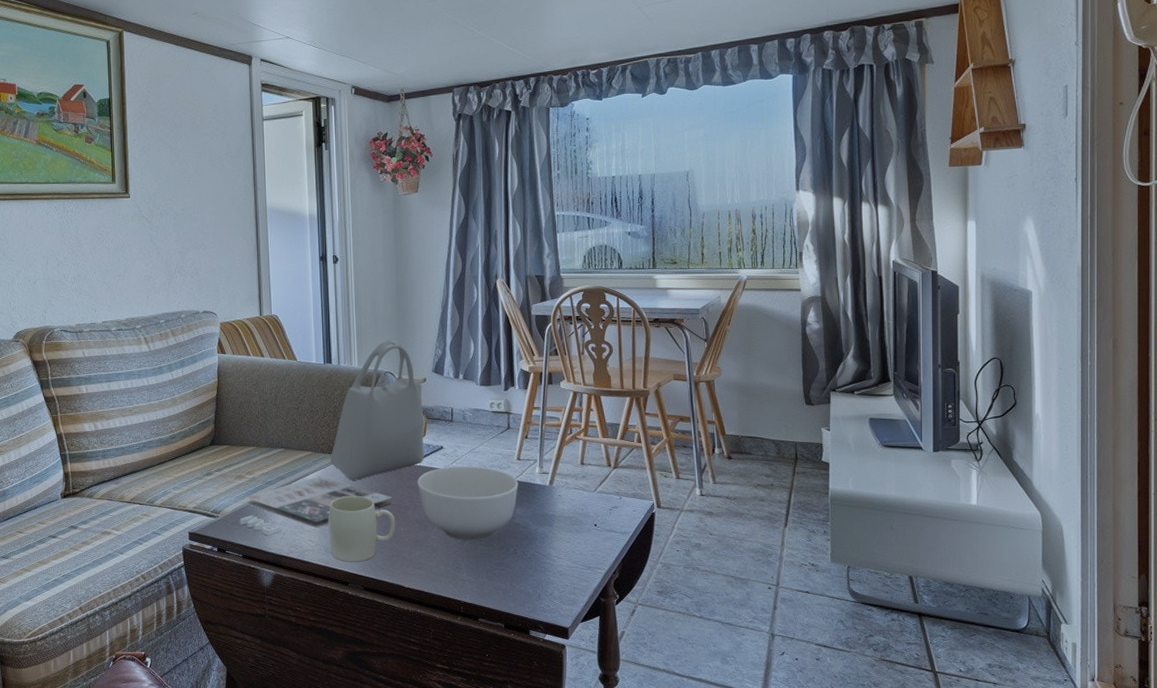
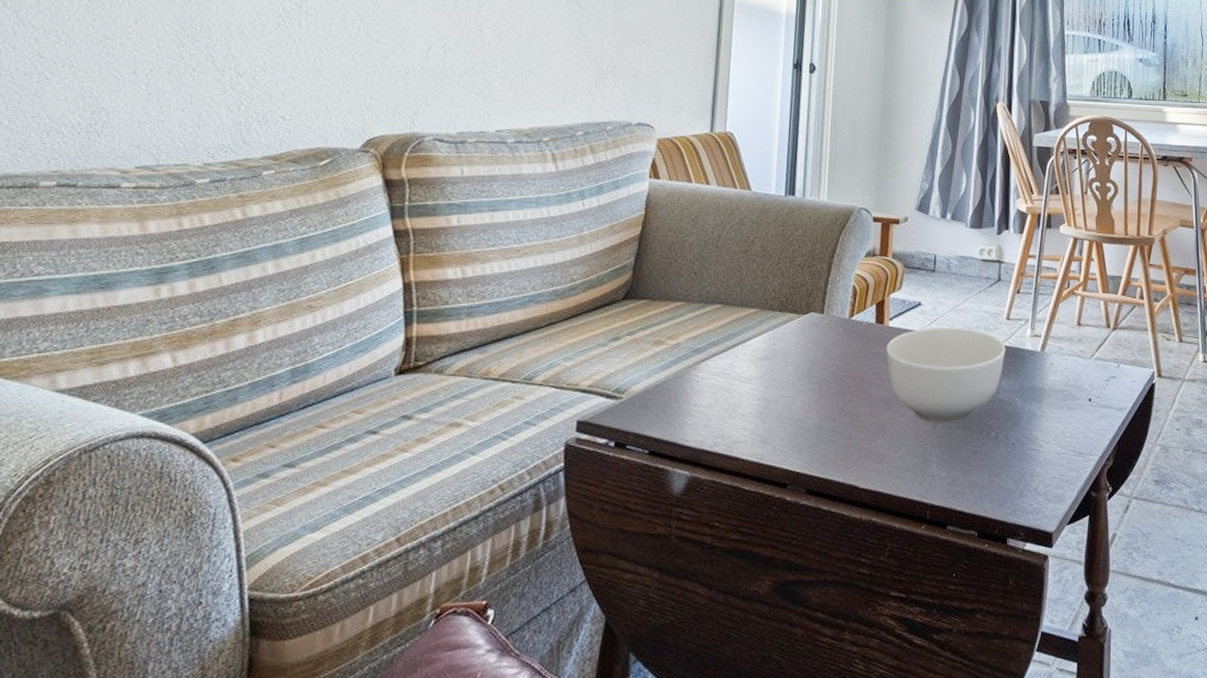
magazine: present [239,477,392,536] -> none [650,342,853,423]
mug: present [328,495,396,562] -> none [767,366,856,456]
handbag: present [330,339,424,480] -> none [780,168,902,346]

